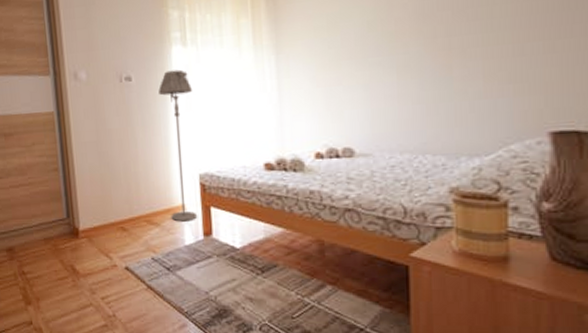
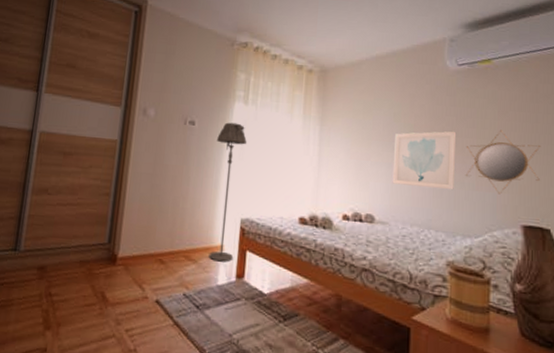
wall art: none [371,29,454,108] -> present [392,131,457,190]
home mirror: none [468,15,576,99] -> present [465,130,541,195]

